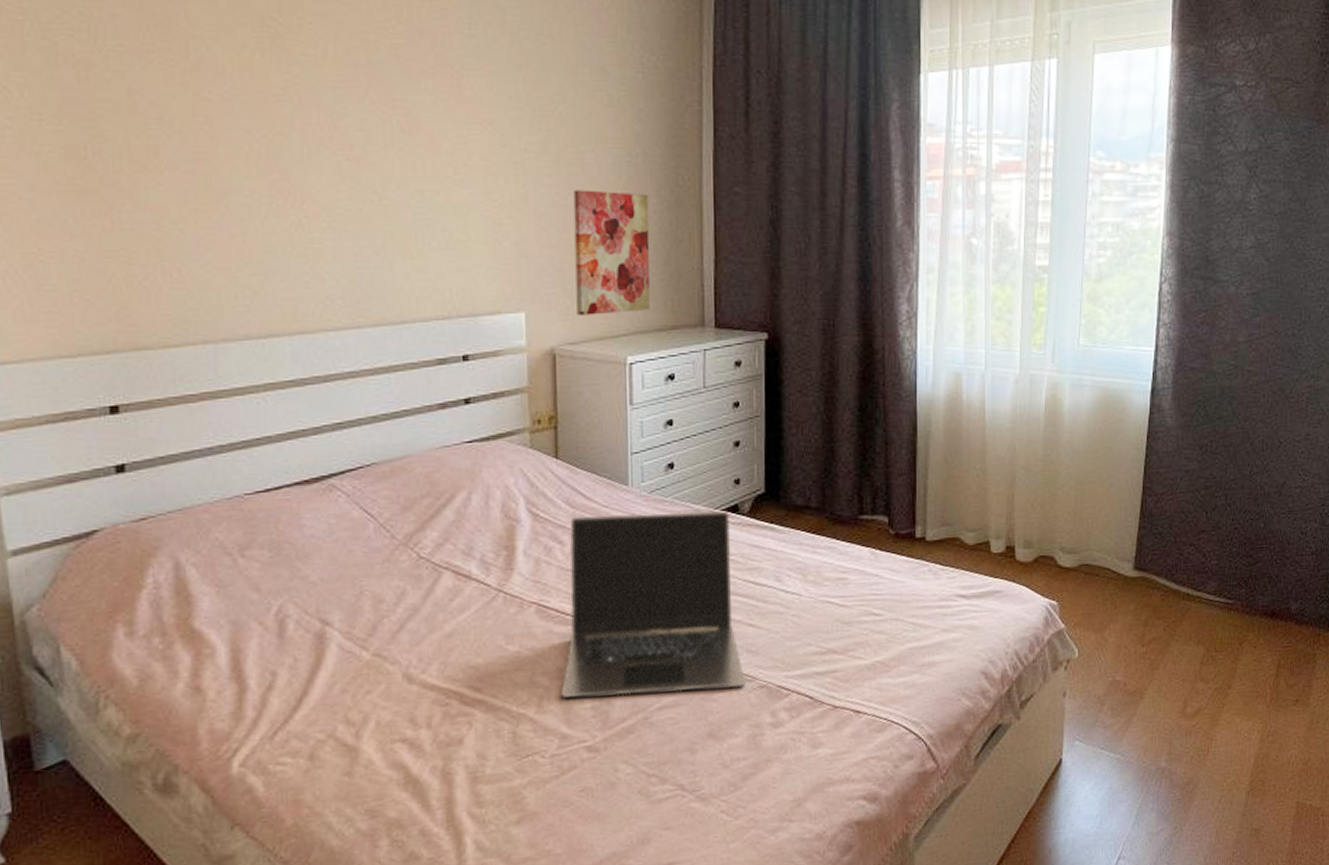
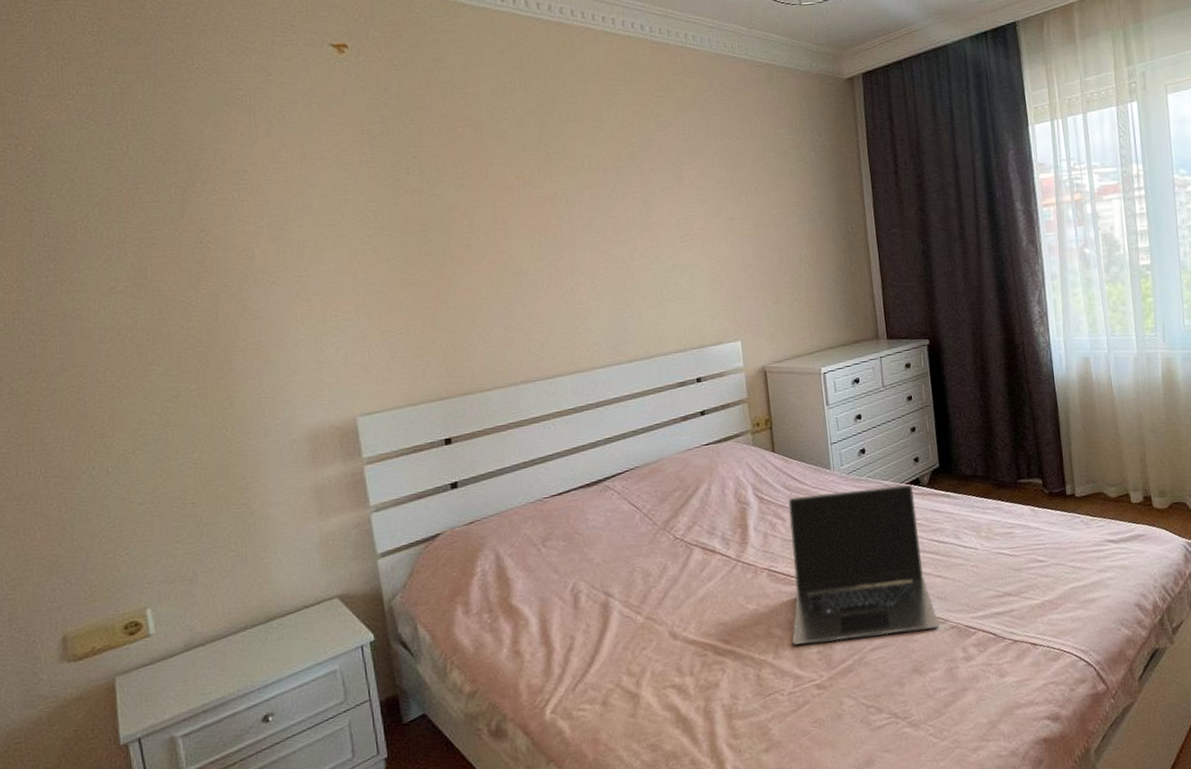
wall art: present [573,190,650,316] -> none [769,241,835,340]

